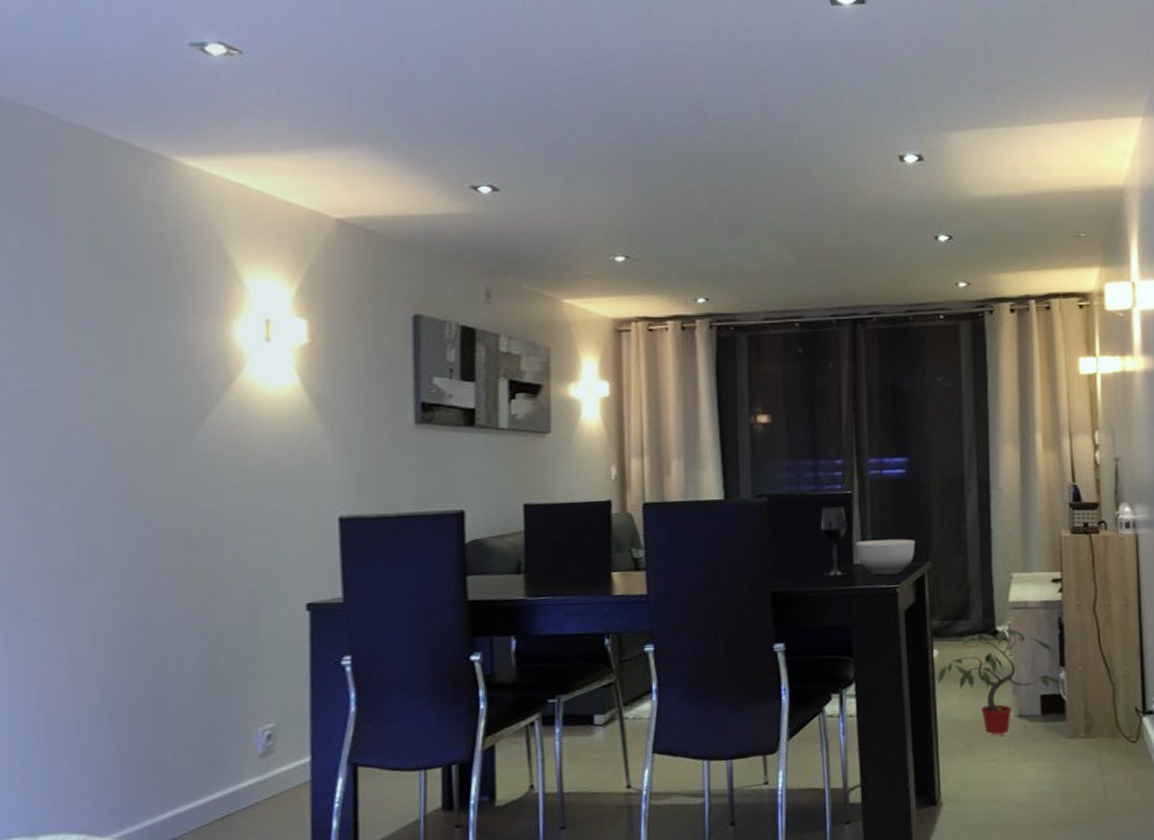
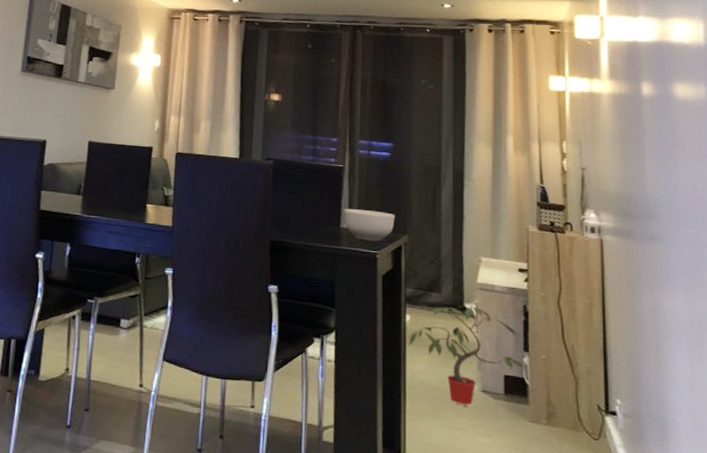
wine glass: present [820,507,848,576] -> none [315,176,338,236]

